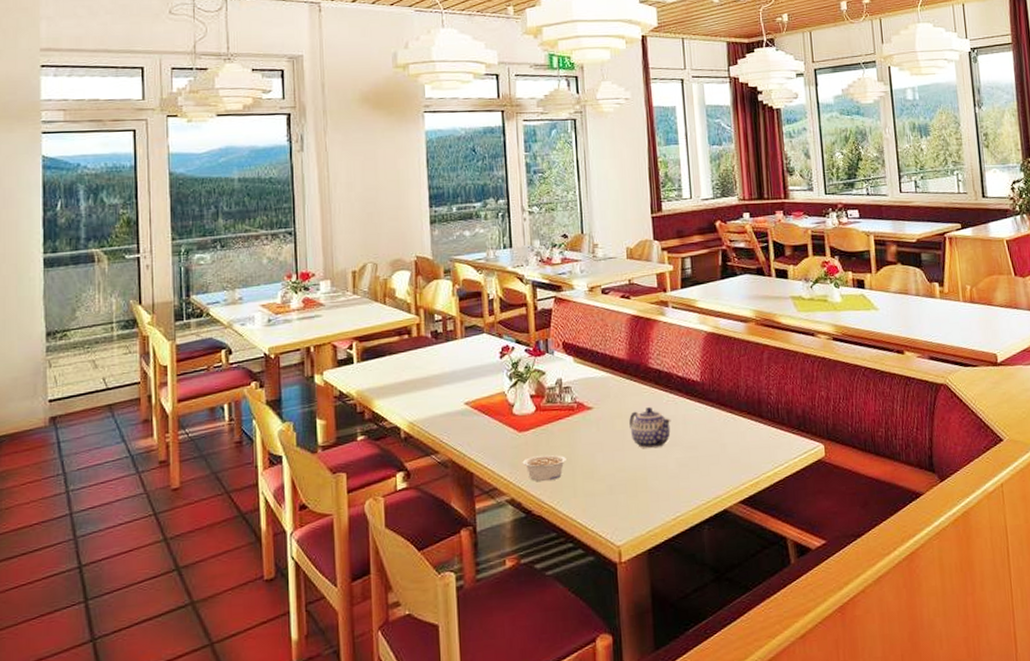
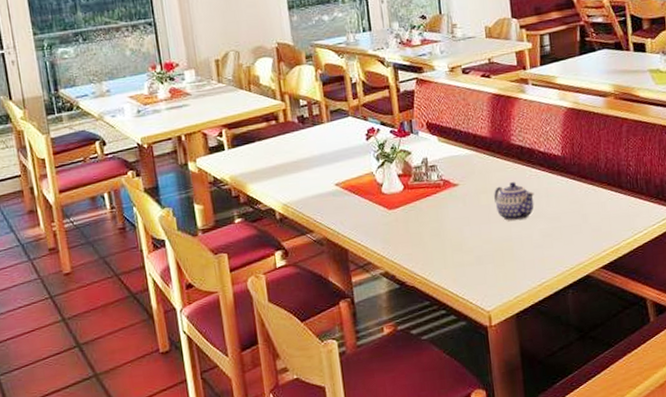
legume: present [522,454,567,482] -> none [393,230,436,255]

